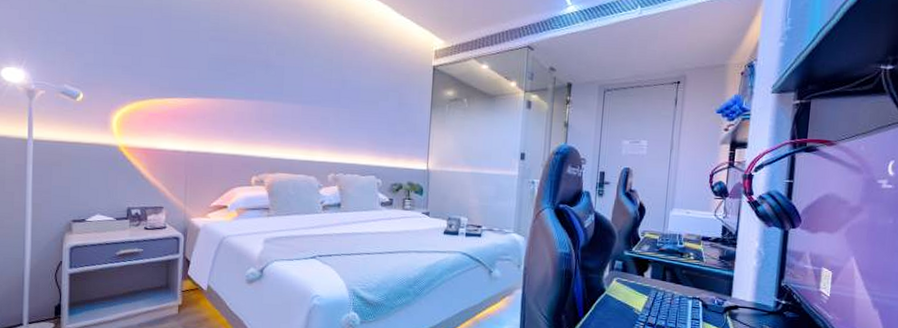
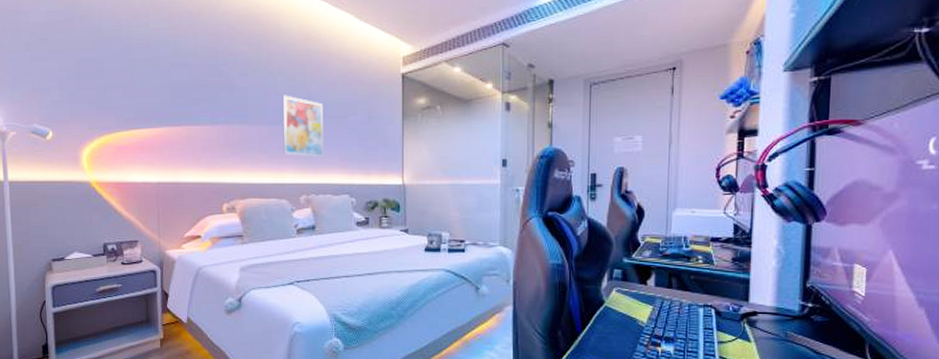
wall art: none [315,76,357,138] -> present [282,95,324,157]

